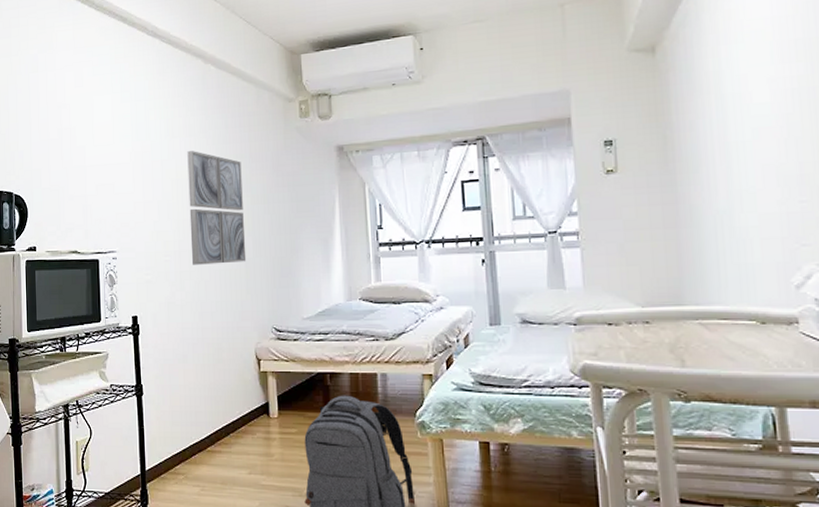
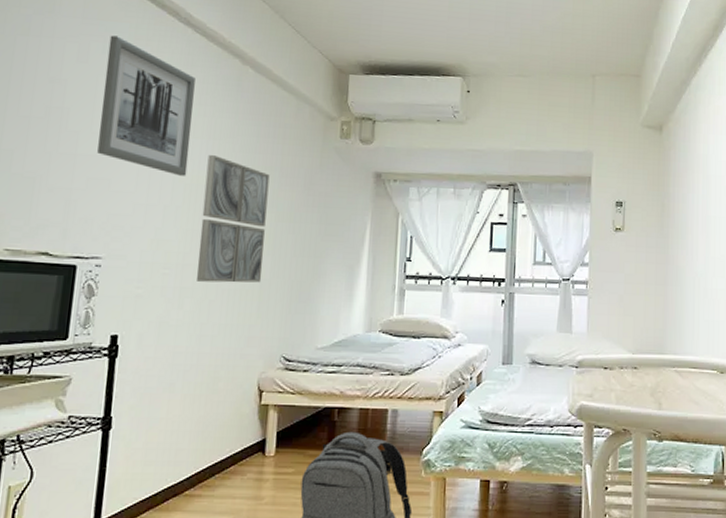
wall art: none [96,58,172,173] -> present [97,35,196,176]

